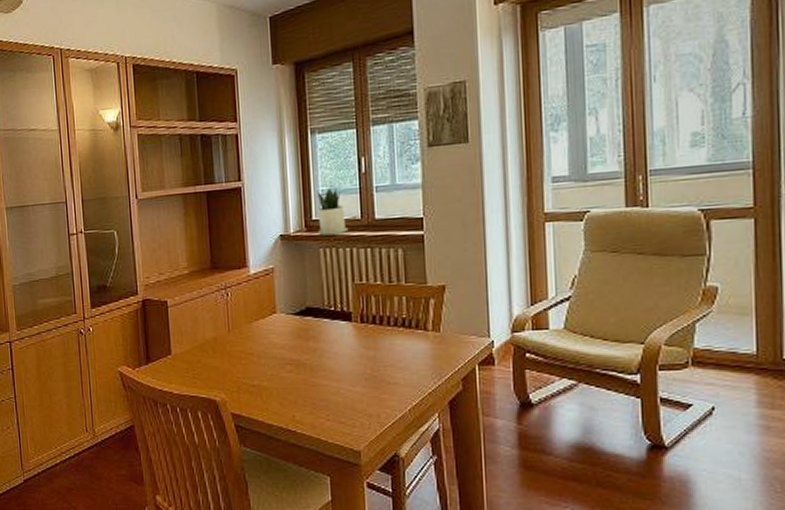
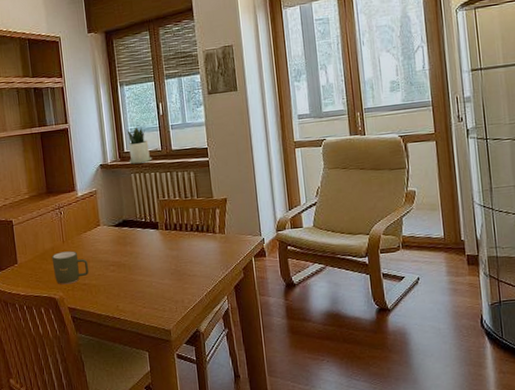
mug: none [213,343,260,385] -> present [51,251,89,285]

